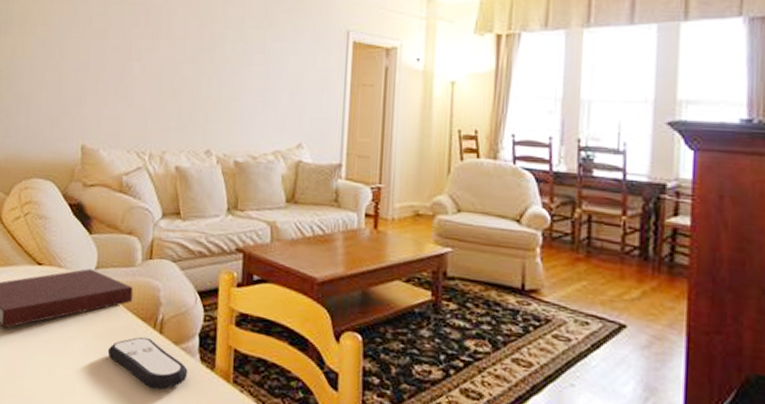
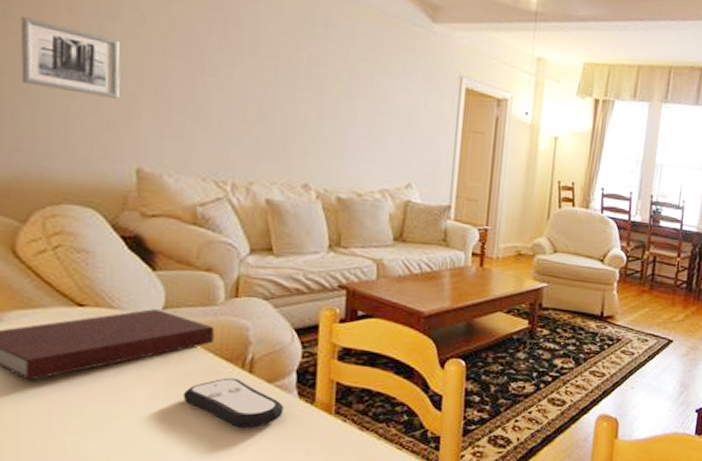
wall art: none [12,33,74,89] -> present [20,16,120,99]

